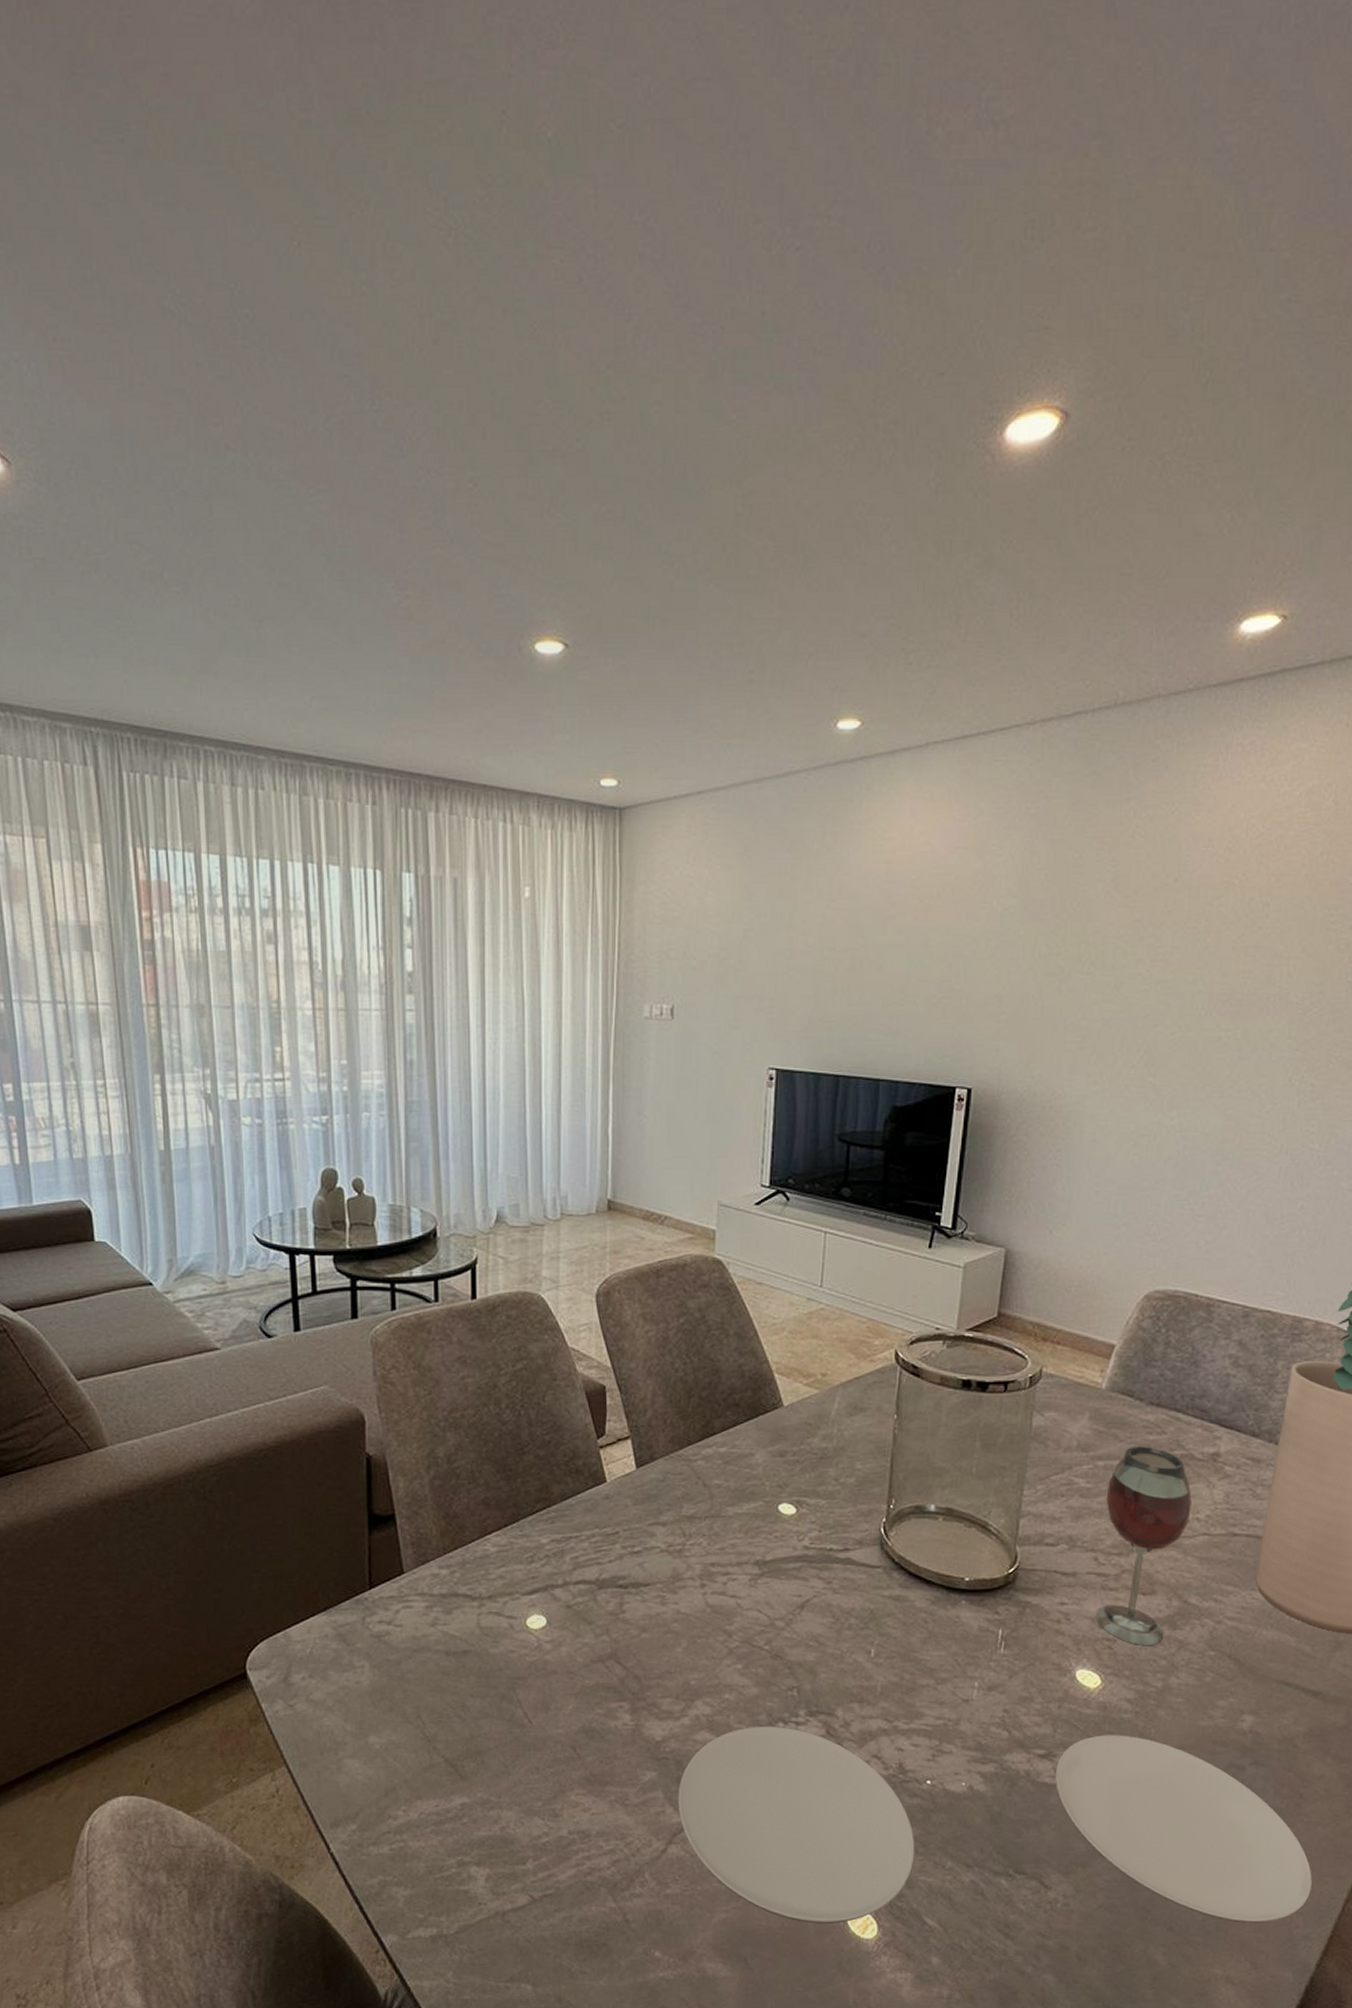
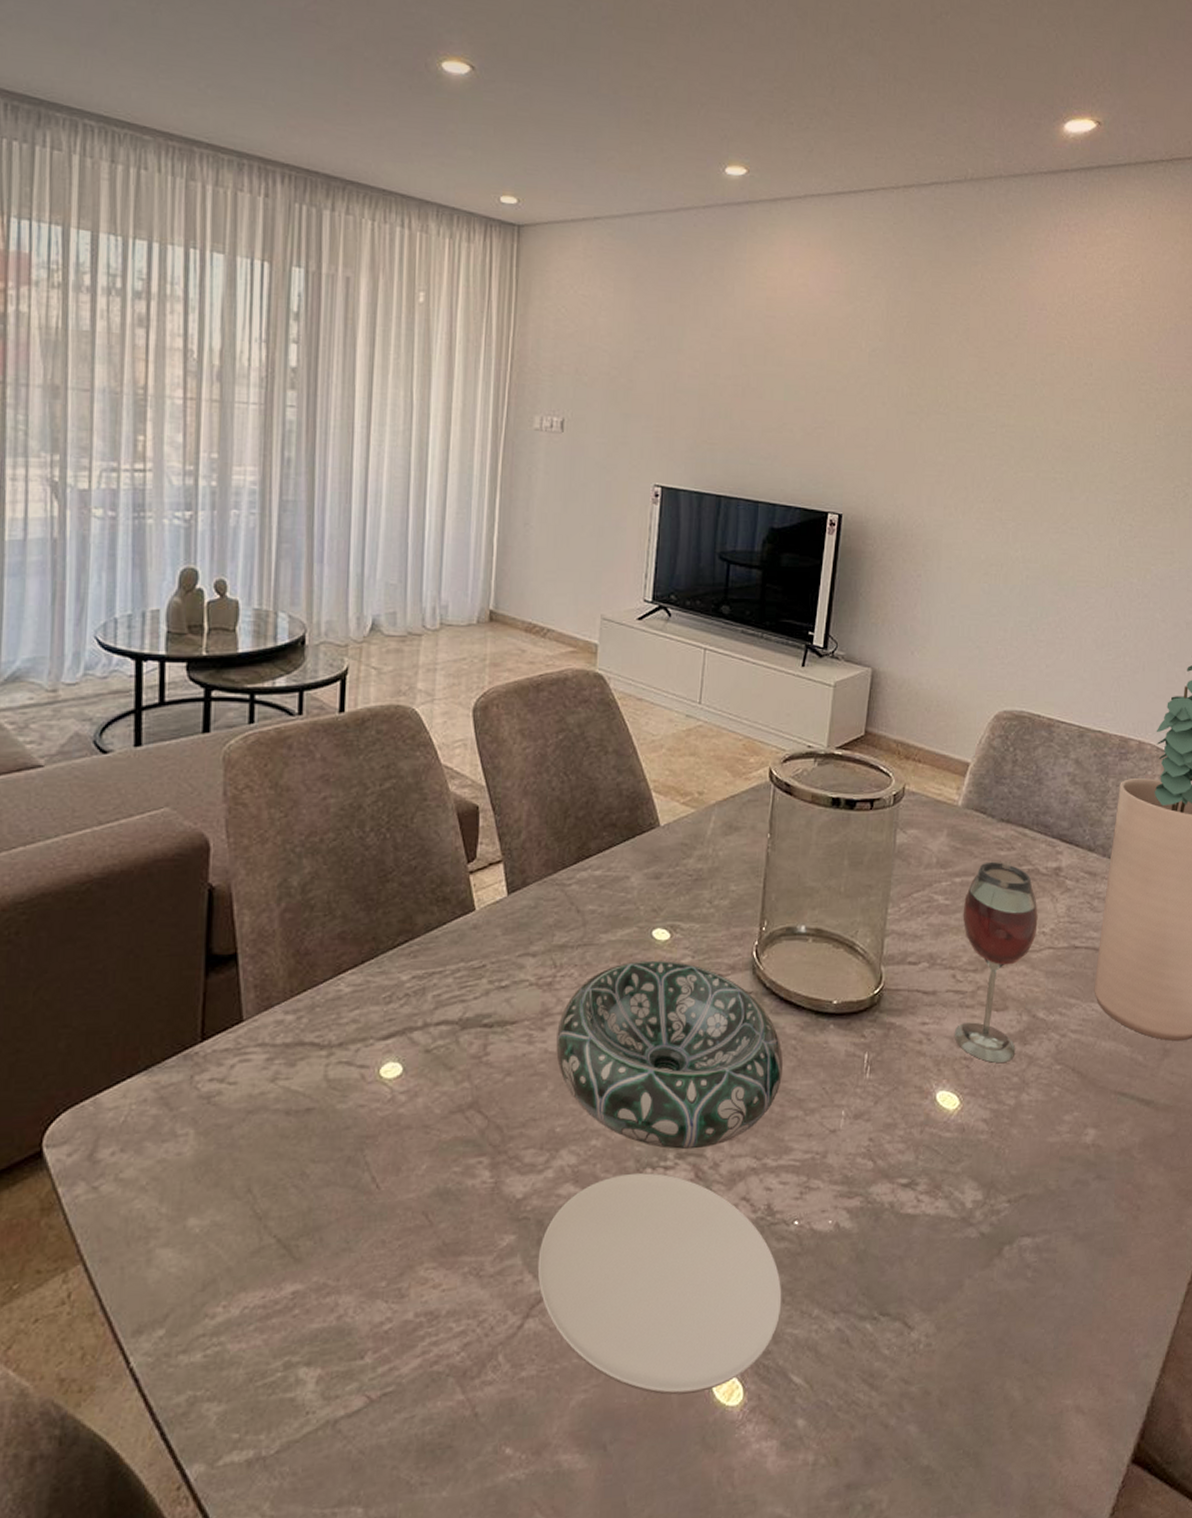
decorative bowl: none [688,1533,913,1708] -> present [556,960,783,1149]
plate: present [1056,1735,1312,1923] -> none [918,1157,1150,1347]

